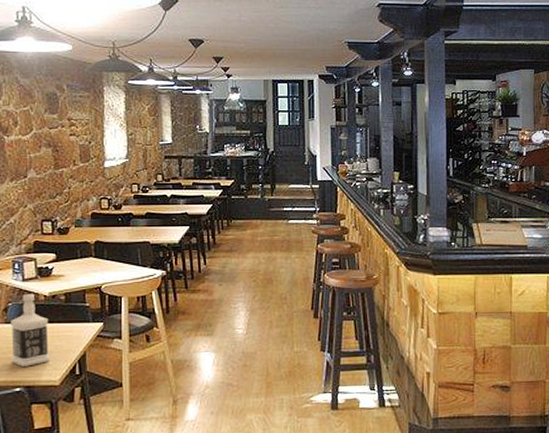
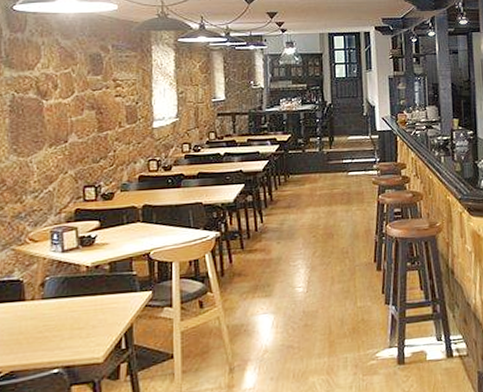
bottle: present [10,294,50,367] -> none [48,265,92,346]

